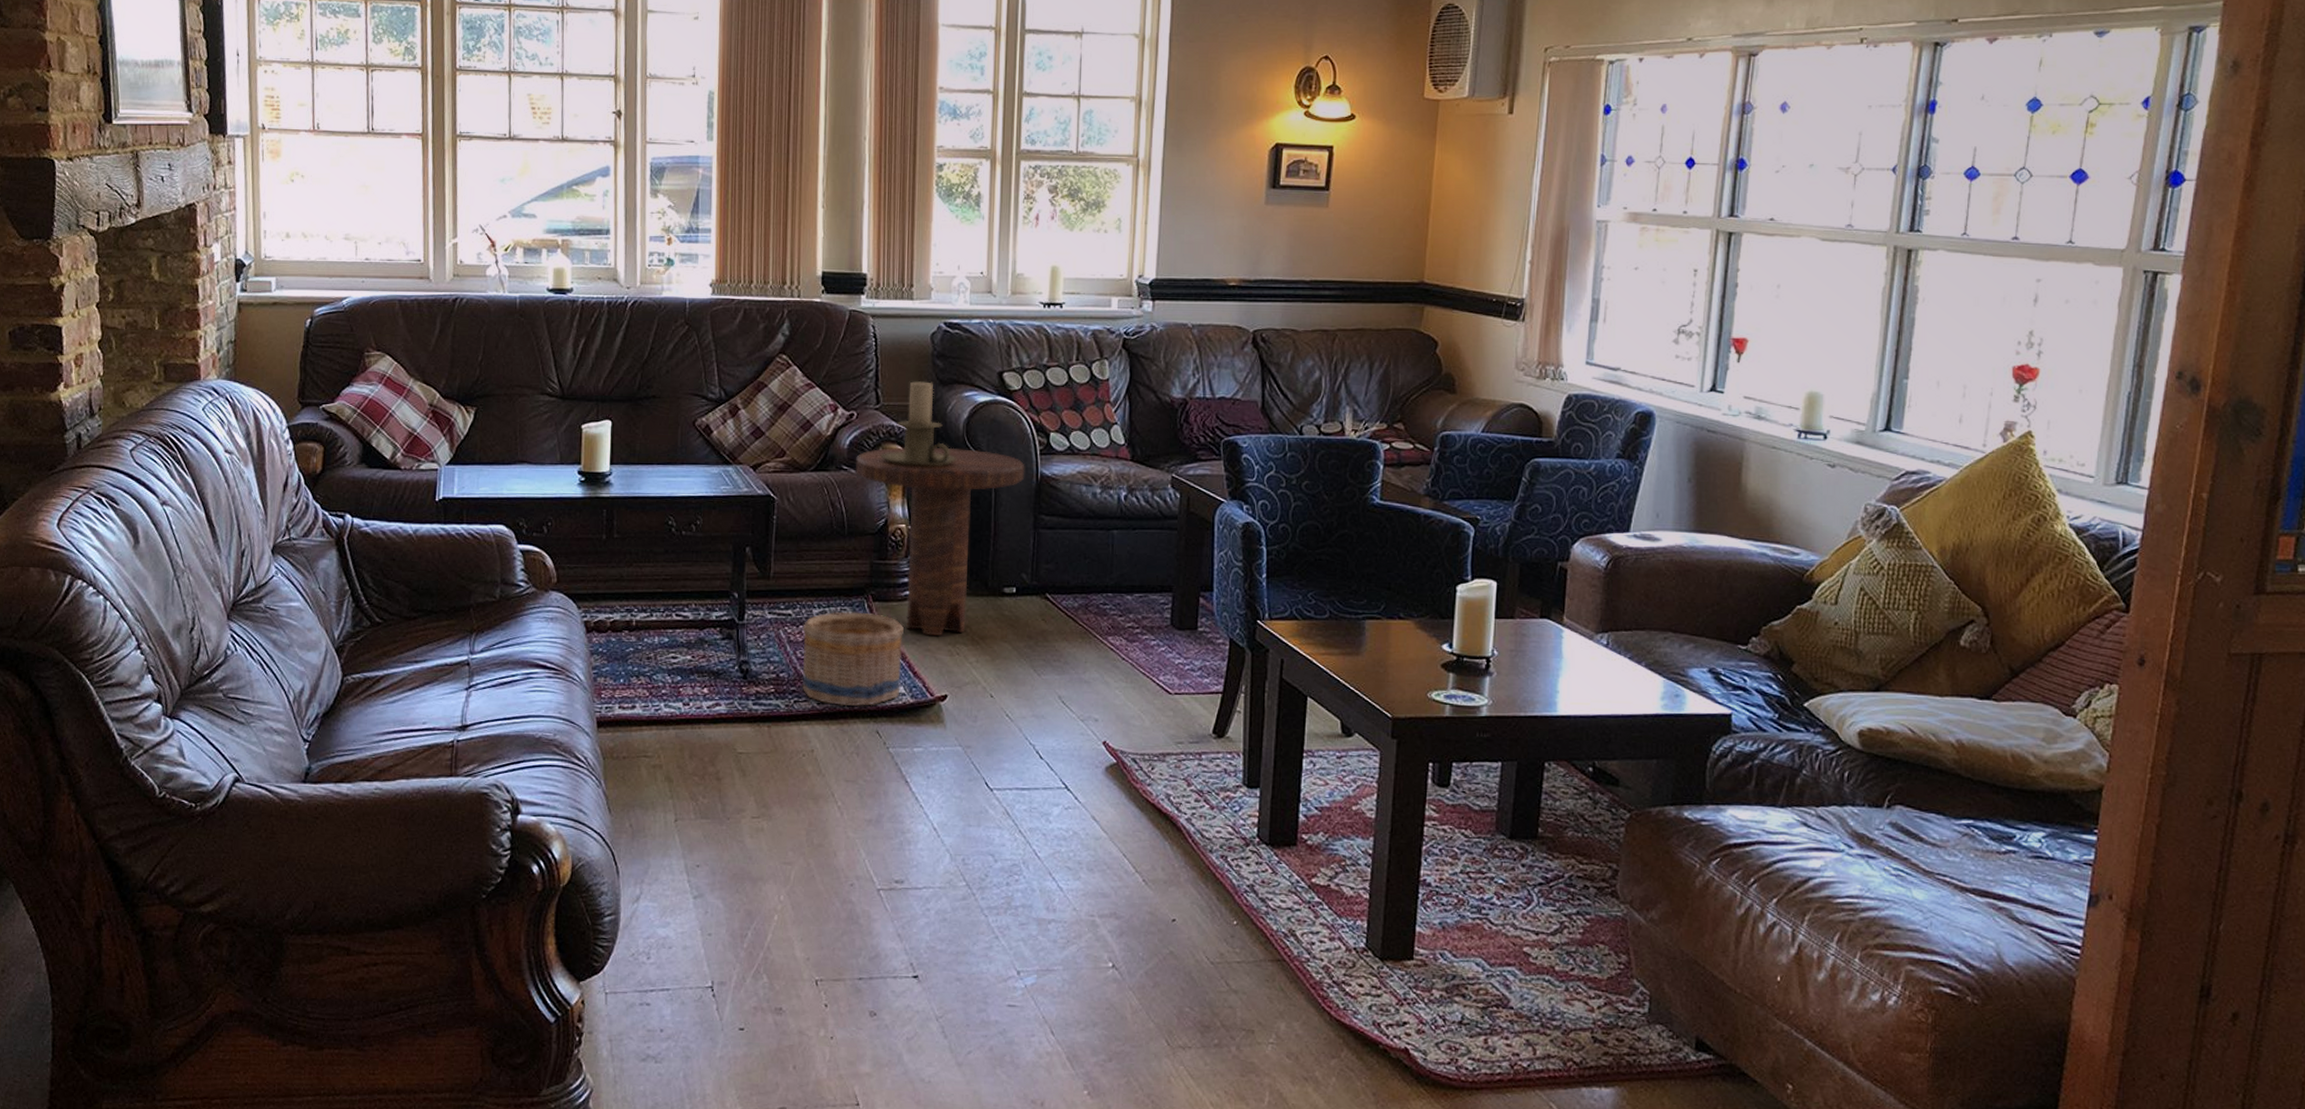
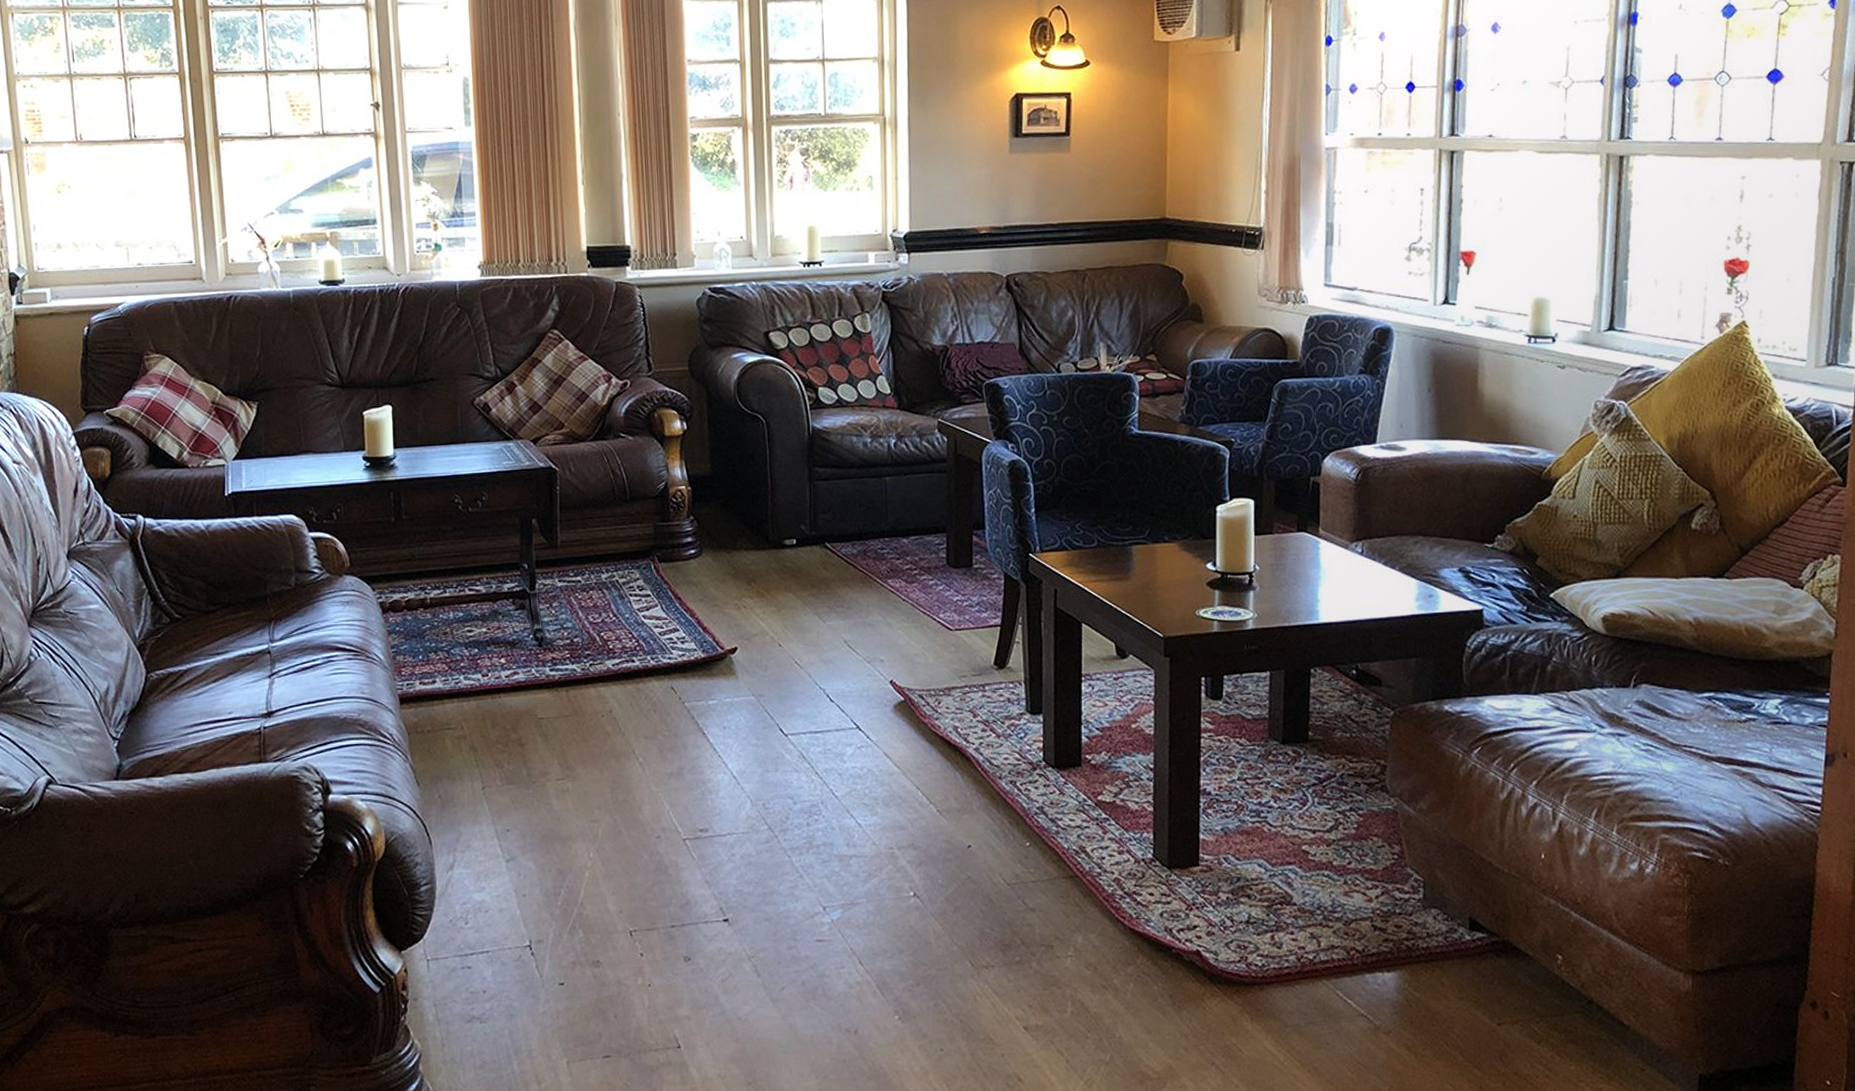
basket: present [801,611,904,707] -> none [592,574,692,666]
side table: present [856,447,1025,636] -> none [633,408,797,592]
candle holder: present [880,381,957,467] -> none [656,346,731,430]

